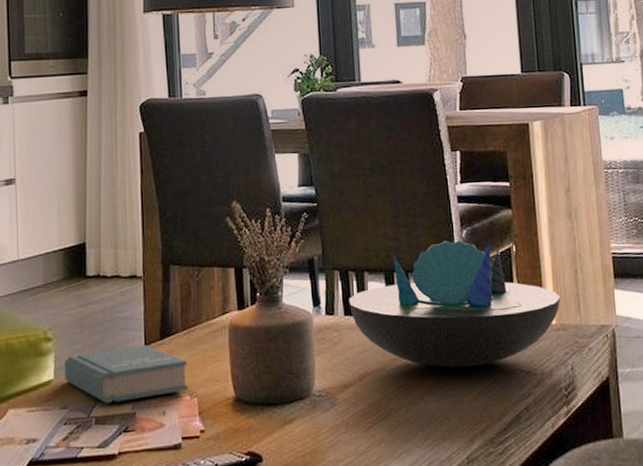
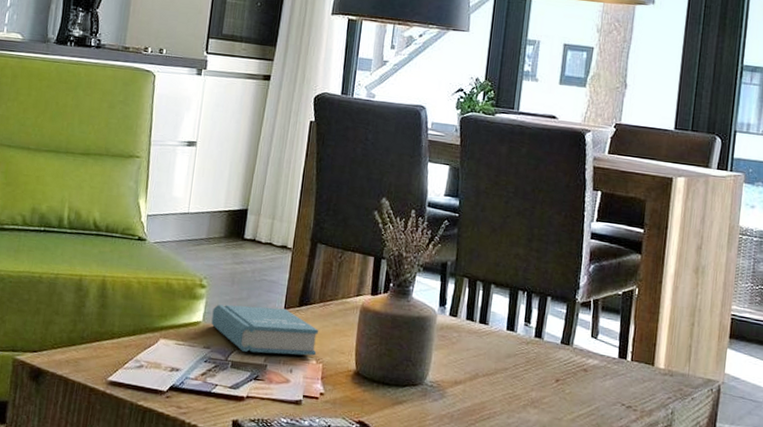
decorative bowl: present [349,240,561,368] -> none [472,271,673,392]

